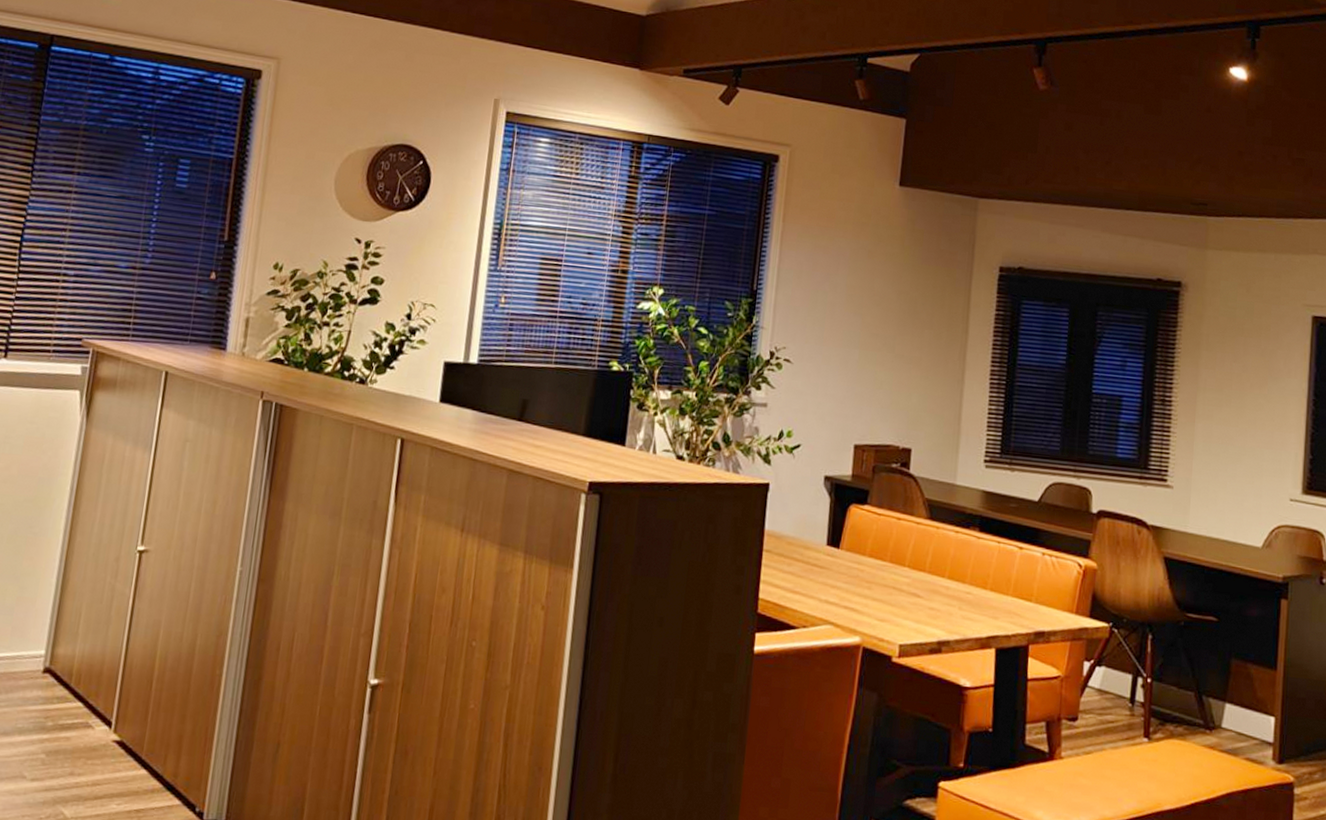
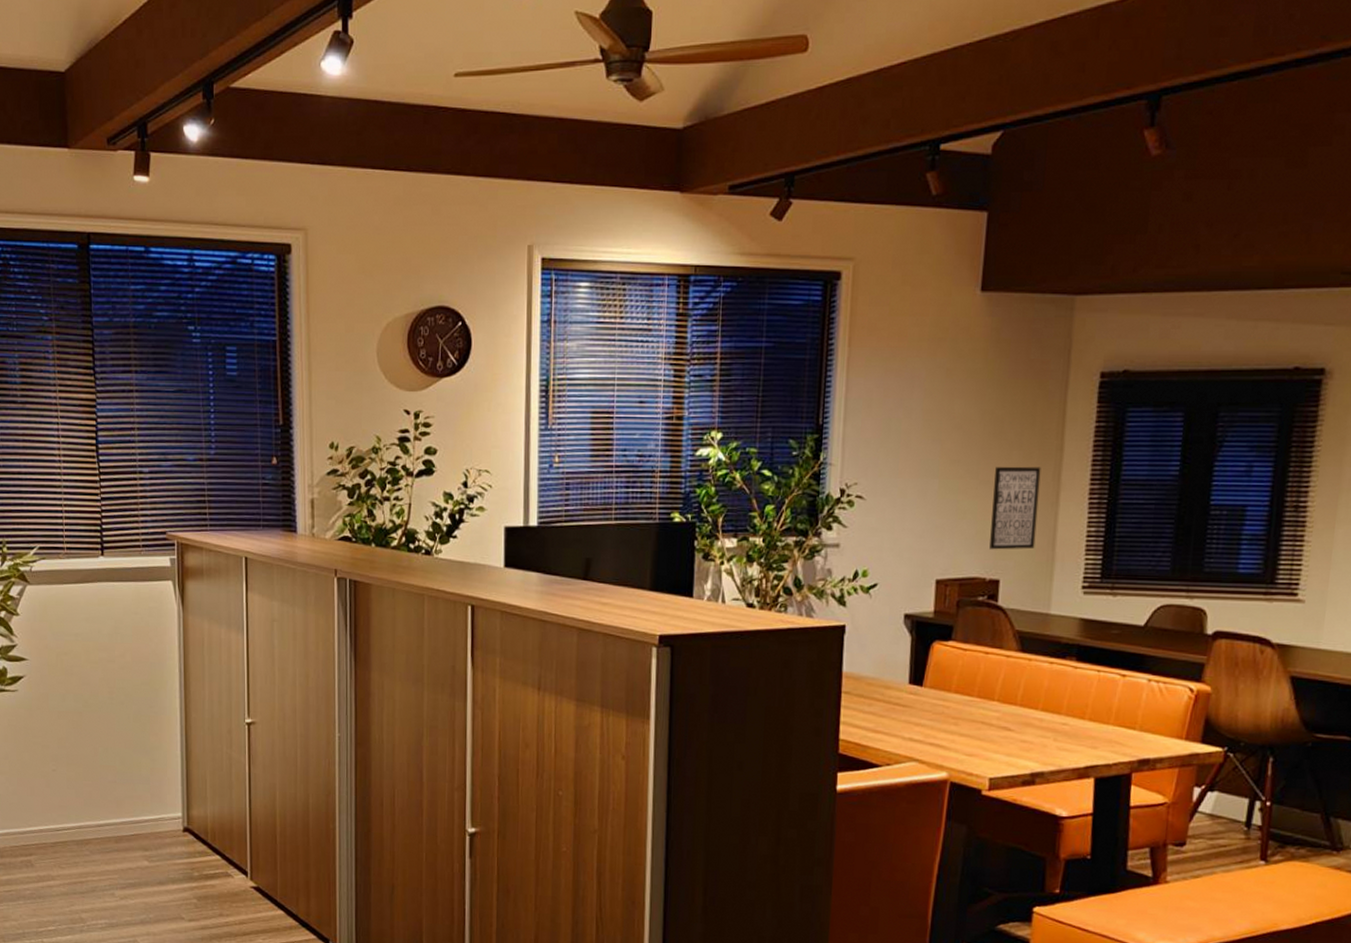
wall art: none [903,343,949,422] -> present [989,466,1041,550]

